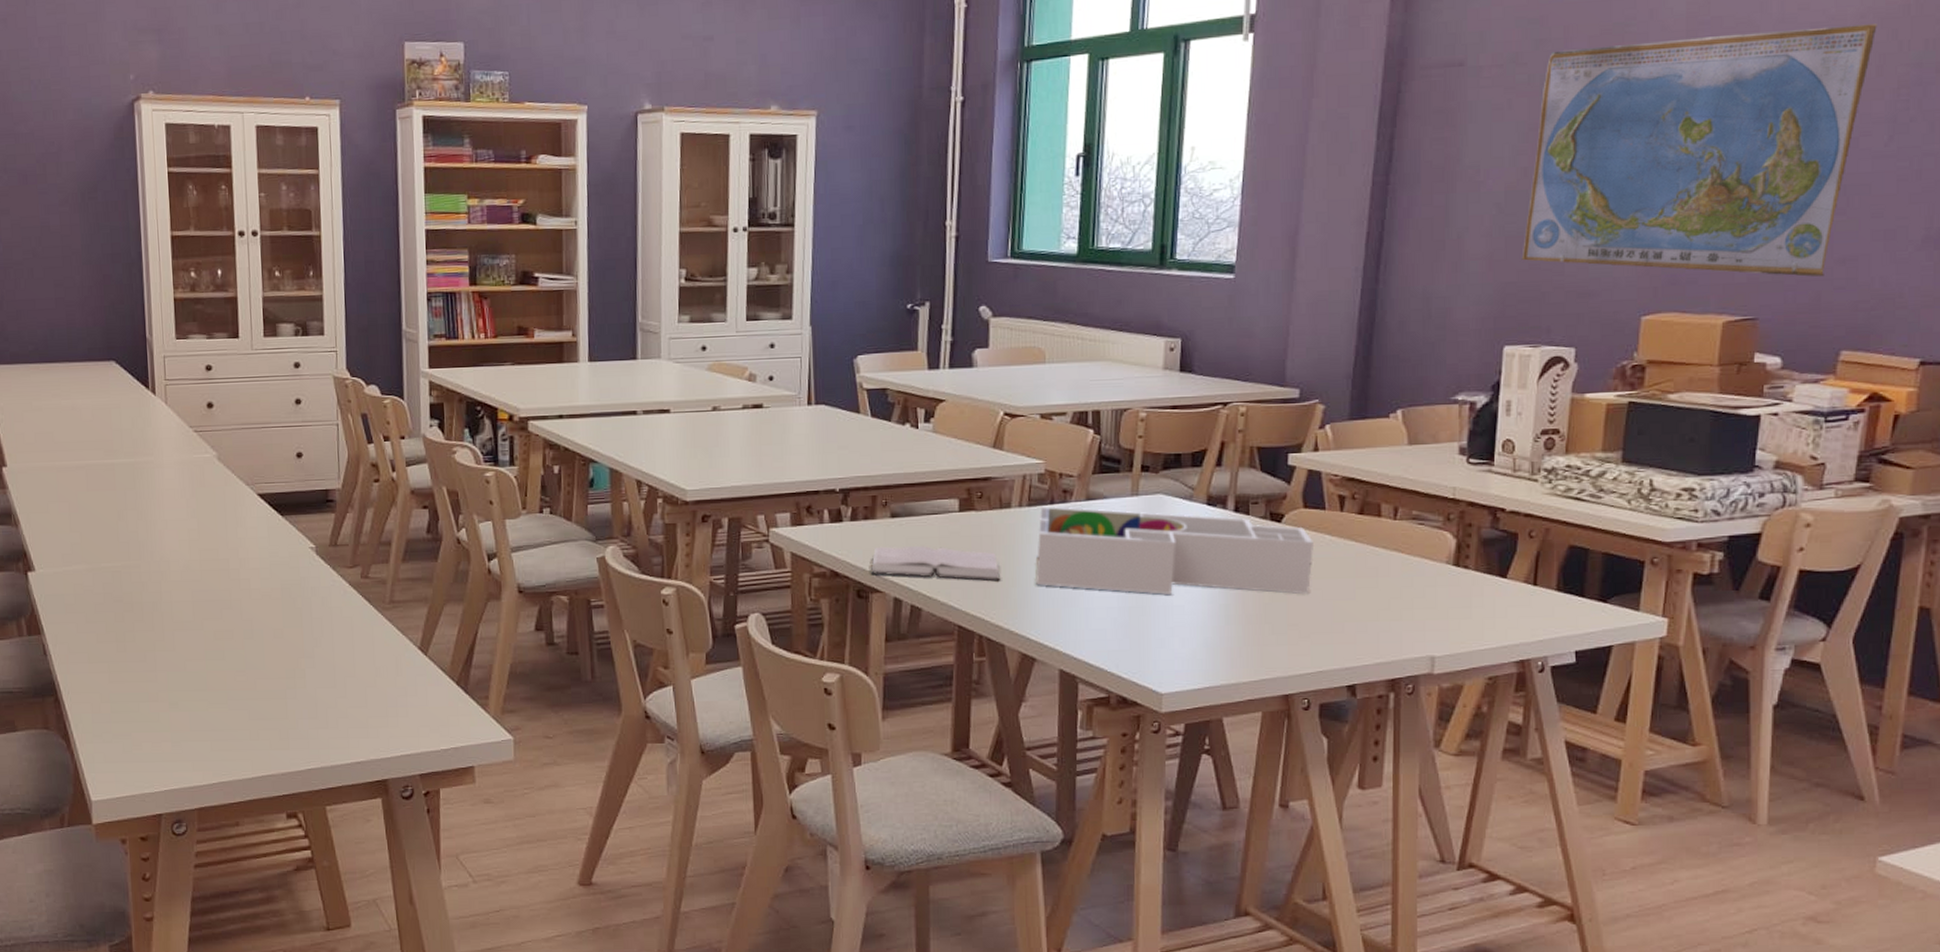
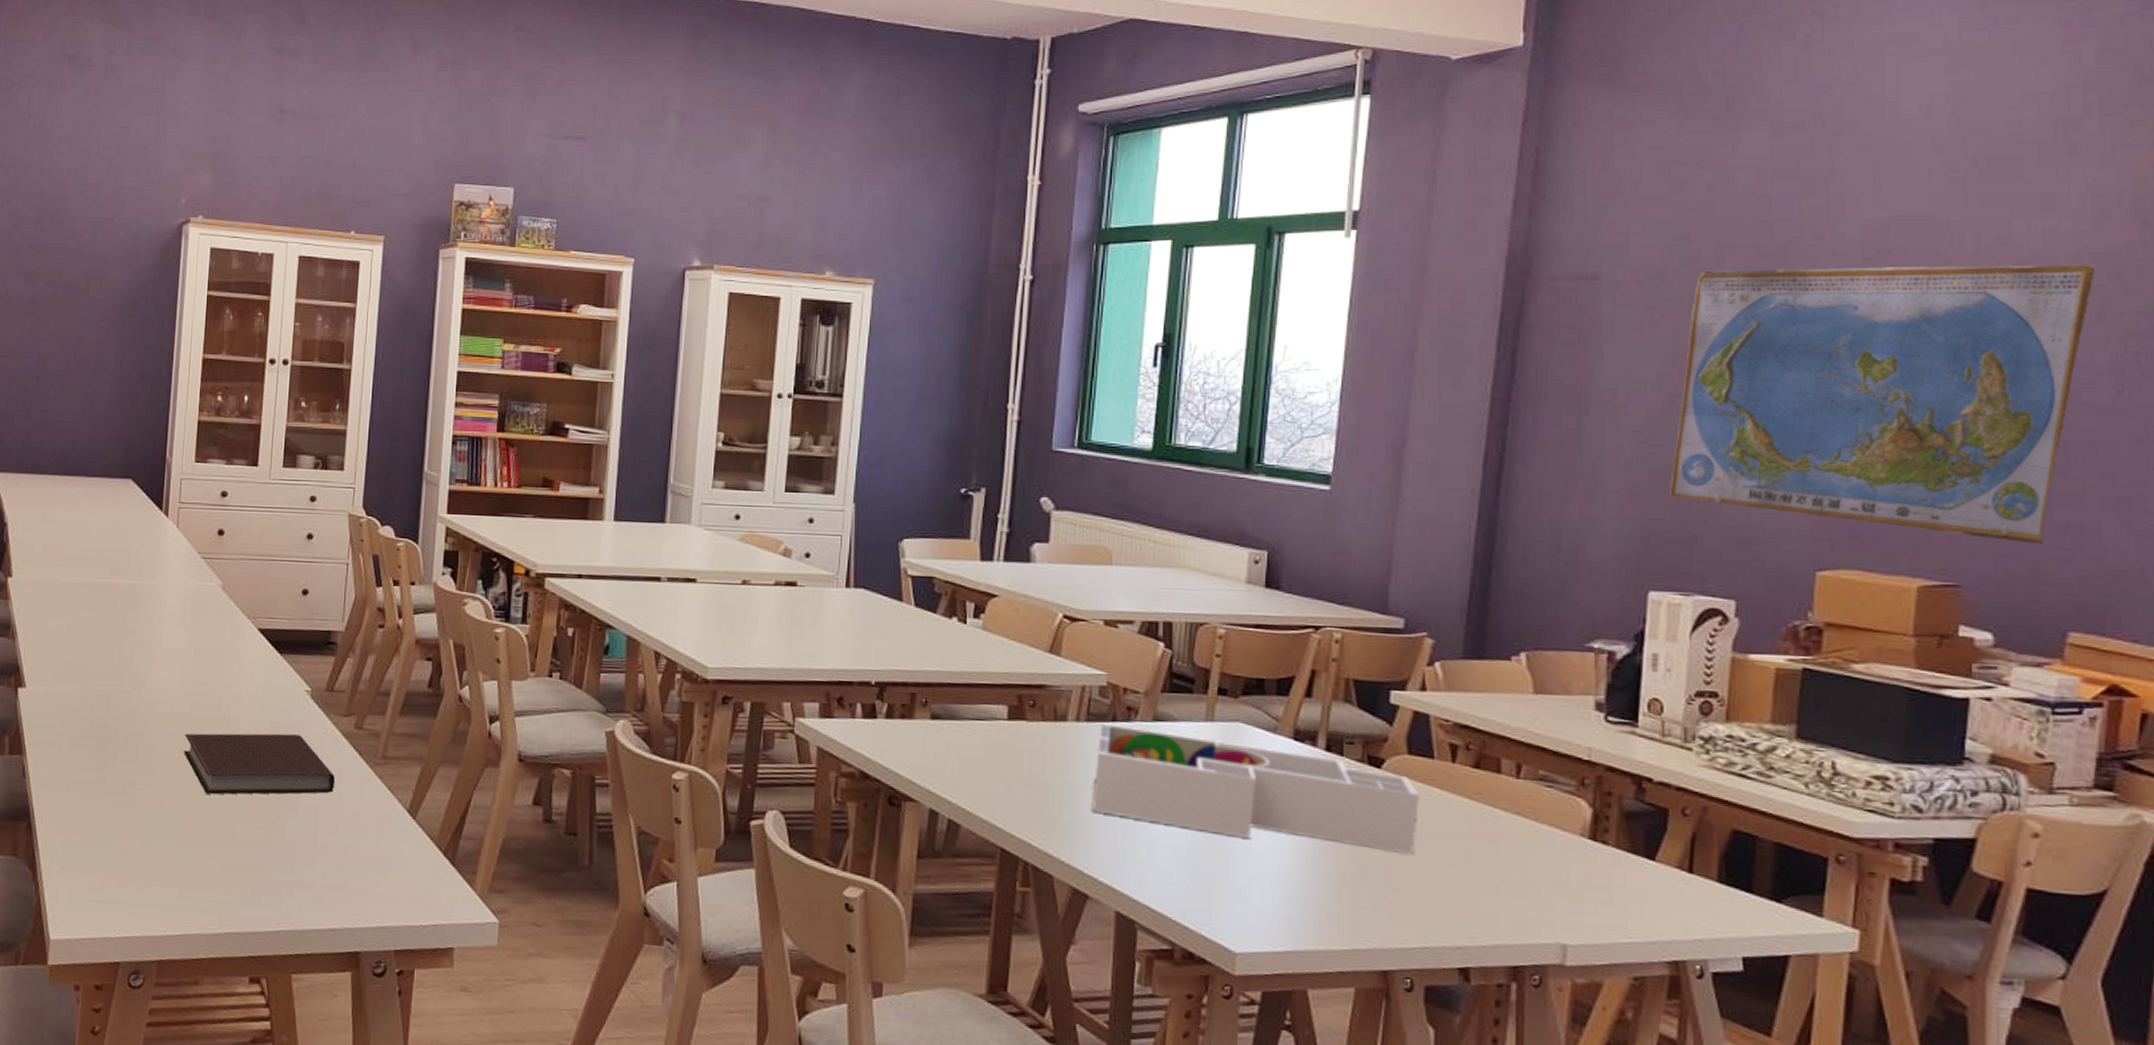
notebook: none [198,589,347,653] -> present [183,733,335,795]
hardback book: present [870,546,1000,582] -> none [904,749,1051,803]

